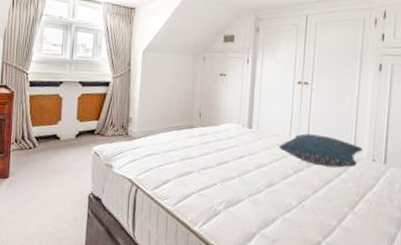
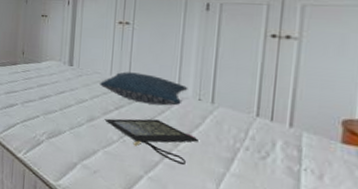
clutch bag: none [283,182,374,228] -> present [104,118,200,166]

